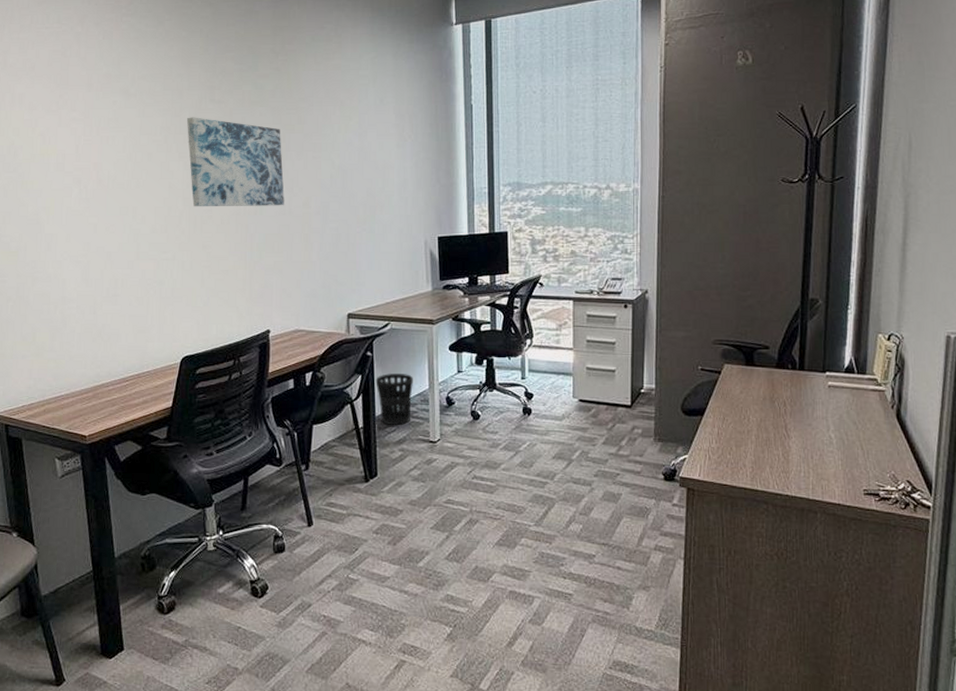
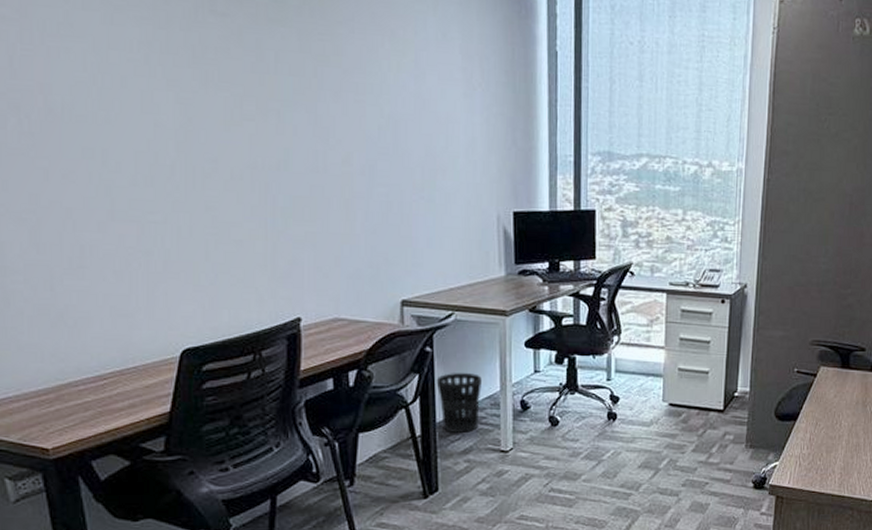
wall art: present [186,117,285,207] -> none [176,31,317,161]

